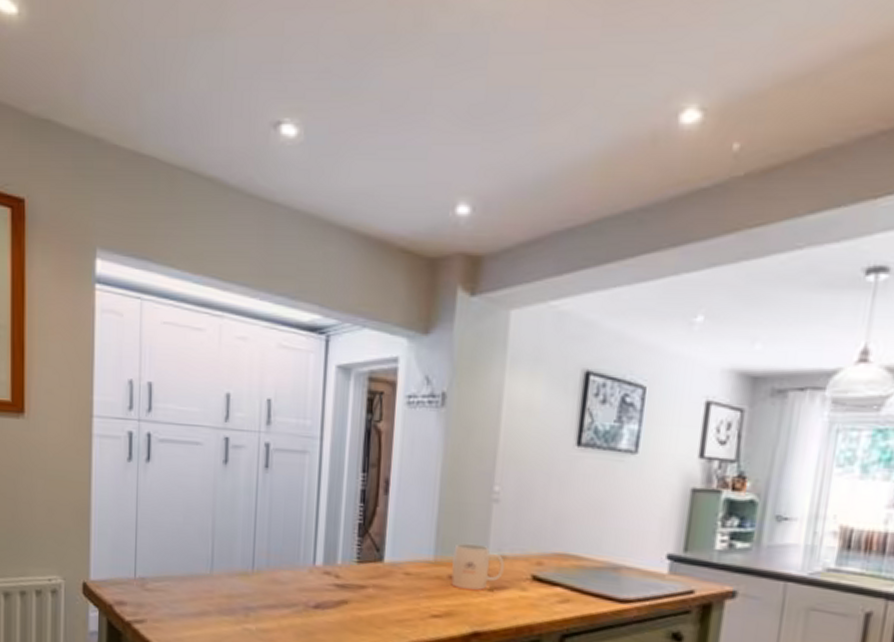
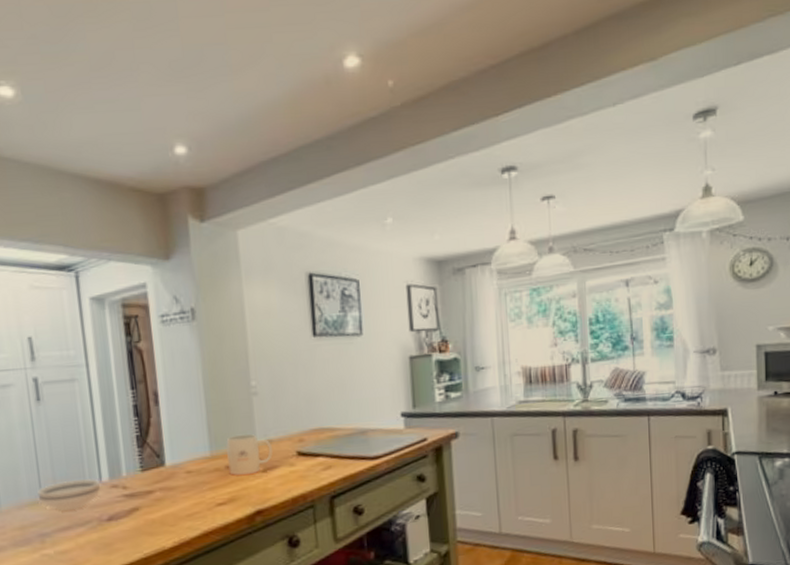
bowl: none [250,556,314,589] -> present [37,478,101,511]

